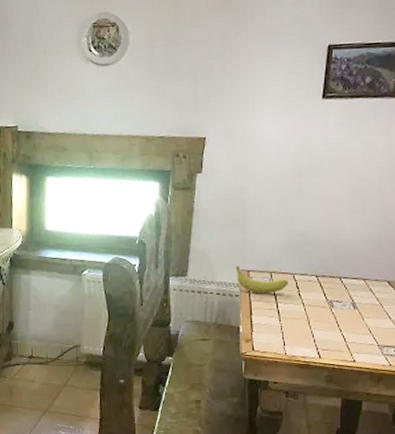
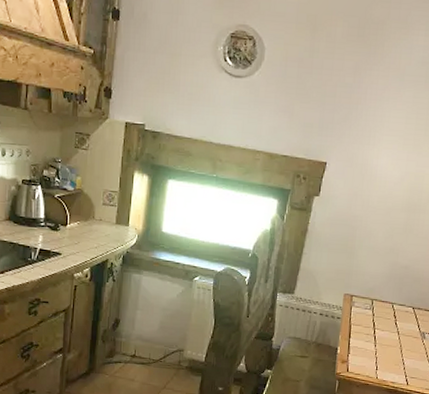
fruit: present [235,266,288,294] -> none [340,290,387,320]

